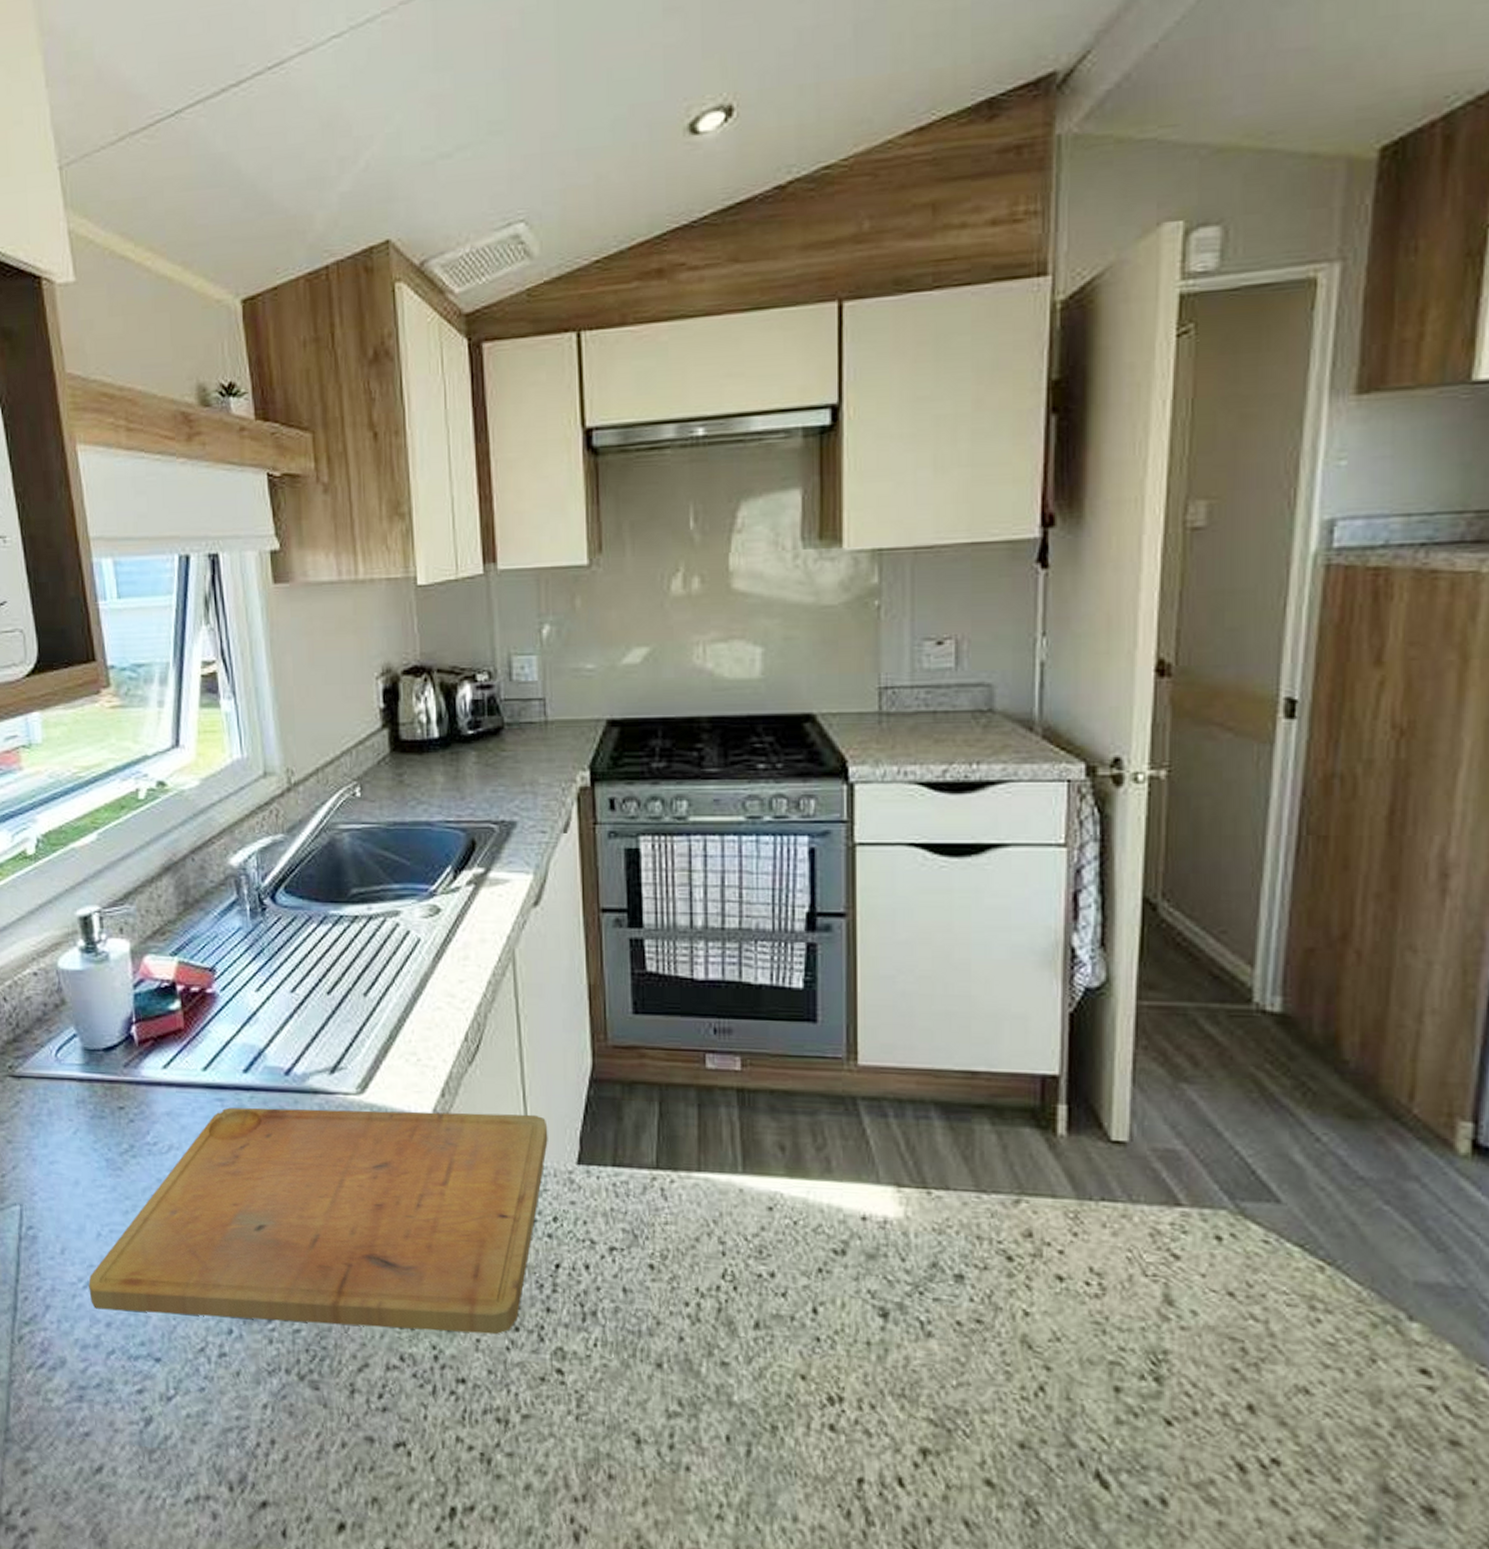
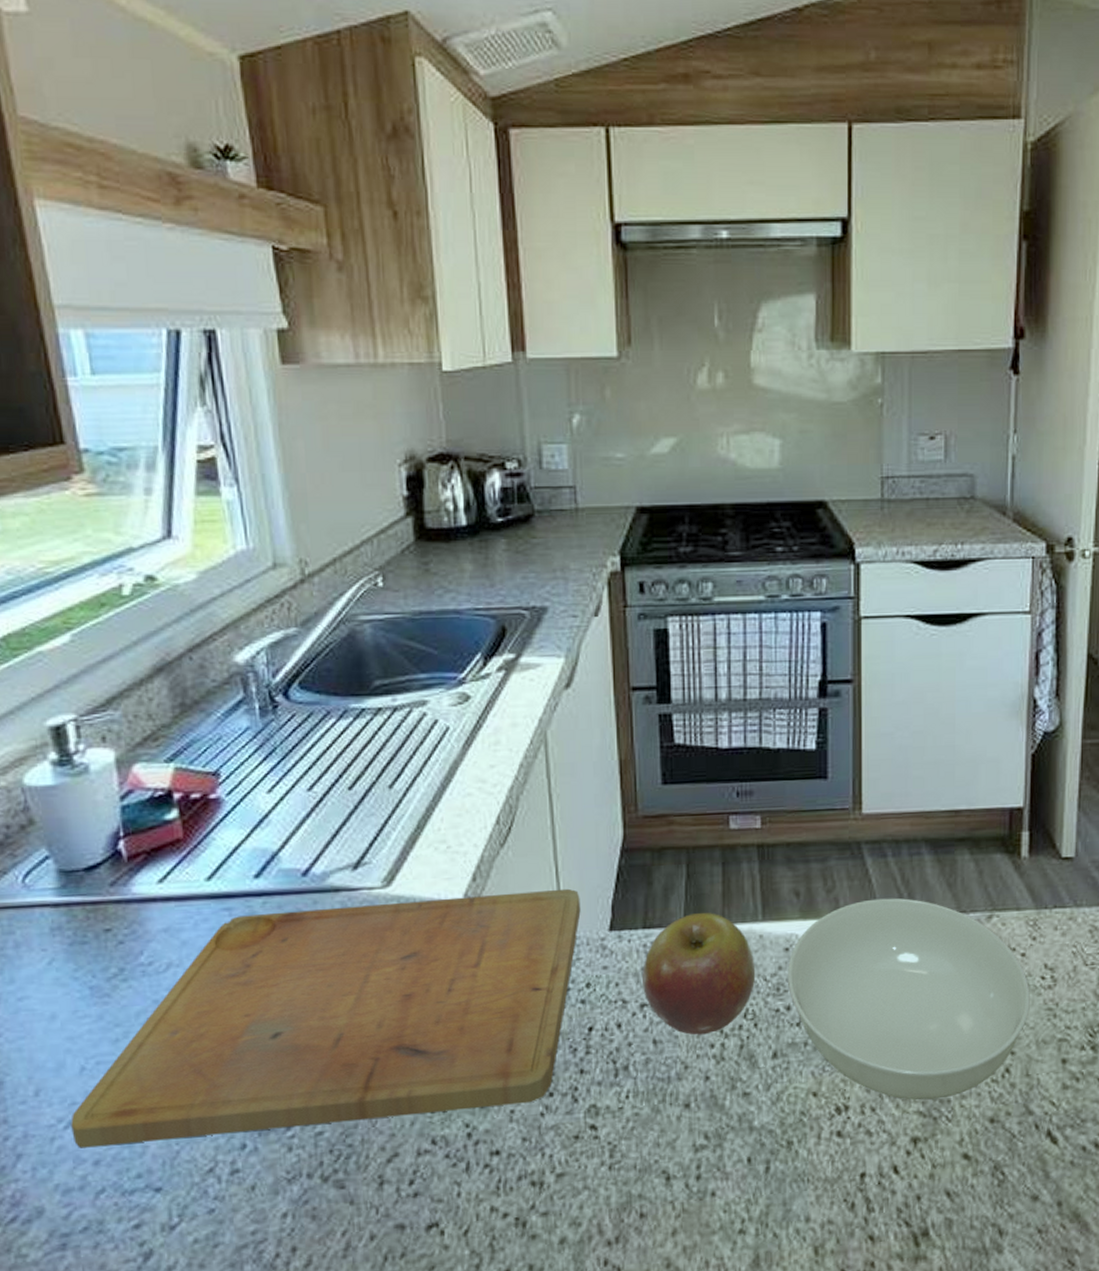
fruit: none [611,1155,735,1291] -> present [641,912,756,1035]
bowl: none [770,1163,1071,1409] -> present [787,897,1030,1101]

